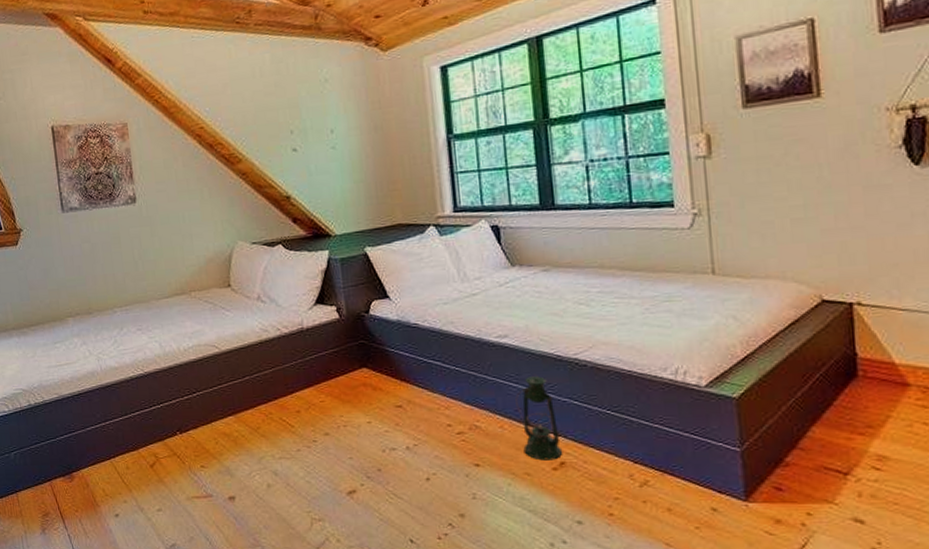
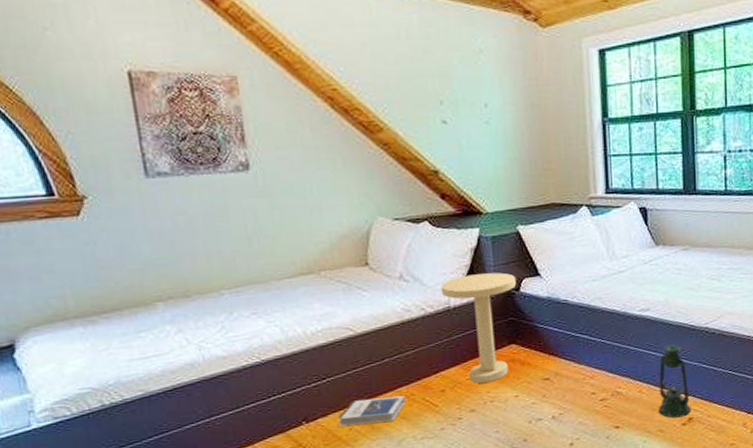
hardback book: none [206,414,264,439] -> present [337,396,405,426]
side table: none [294,294,366,406] -> present [440,272,517,384]

